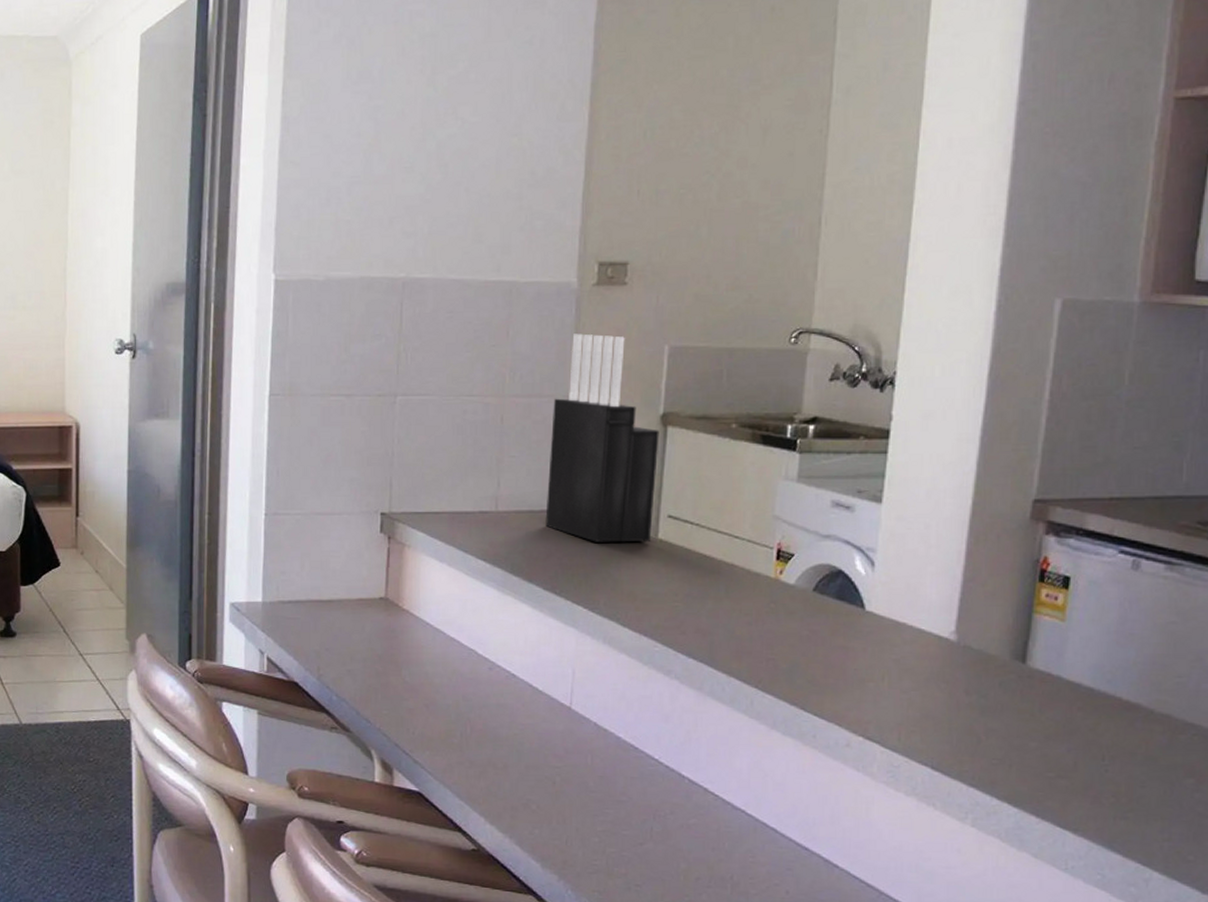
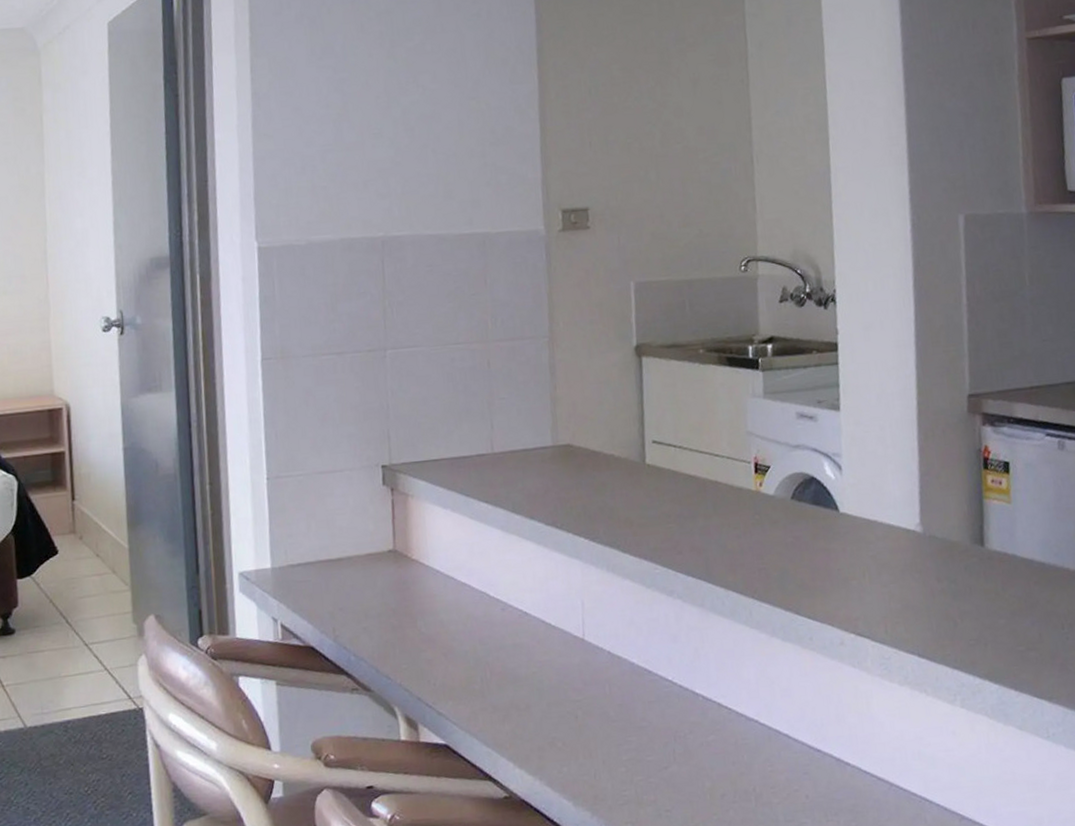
knife block: present [545,333,660,543] -> none [535,276,640,474]

